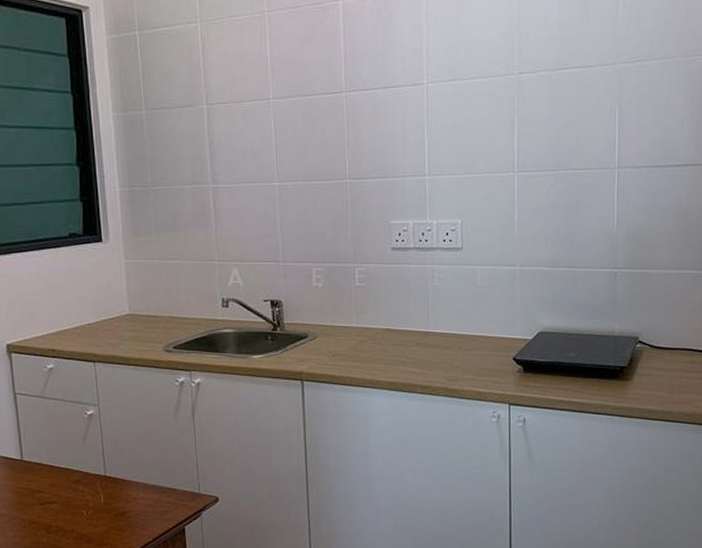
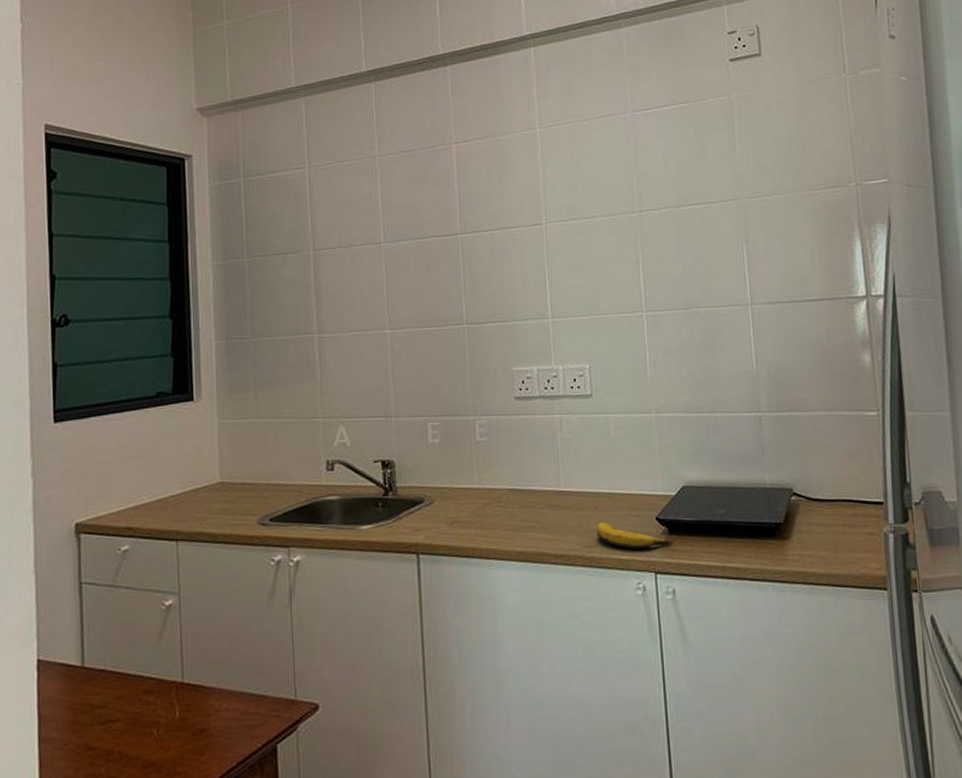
banana: none [460,360,528,384] -> present [596,522,675,549]

